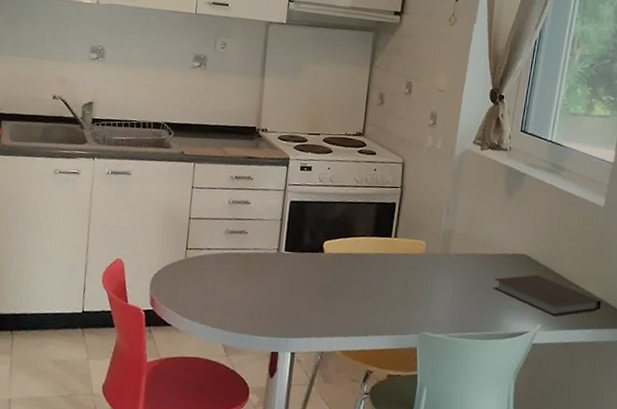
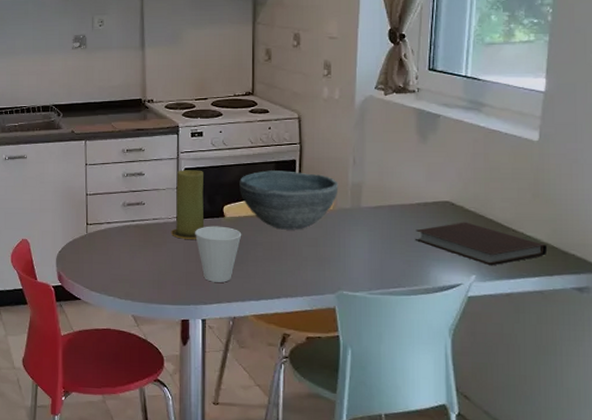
candle: none [270,202,308,272] -> present [170,170,205,239]
cup: none [293,260,339,317] -> present [195,226,242,283]
bowl: none [340,210,432,271] -> present [239,170,339,230]

